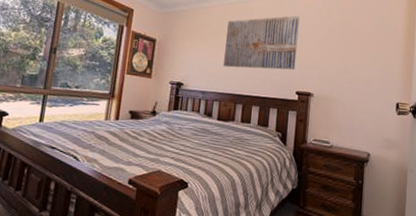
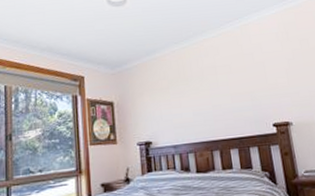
wall art: present [222,15,300,70] -> none [184,44,266,115]

